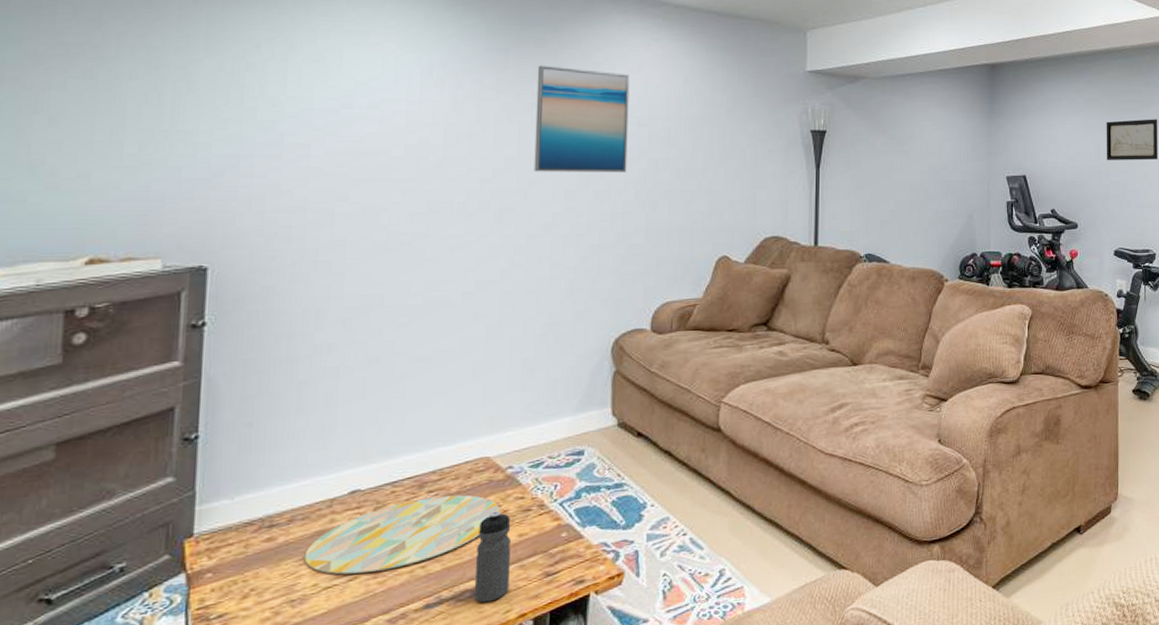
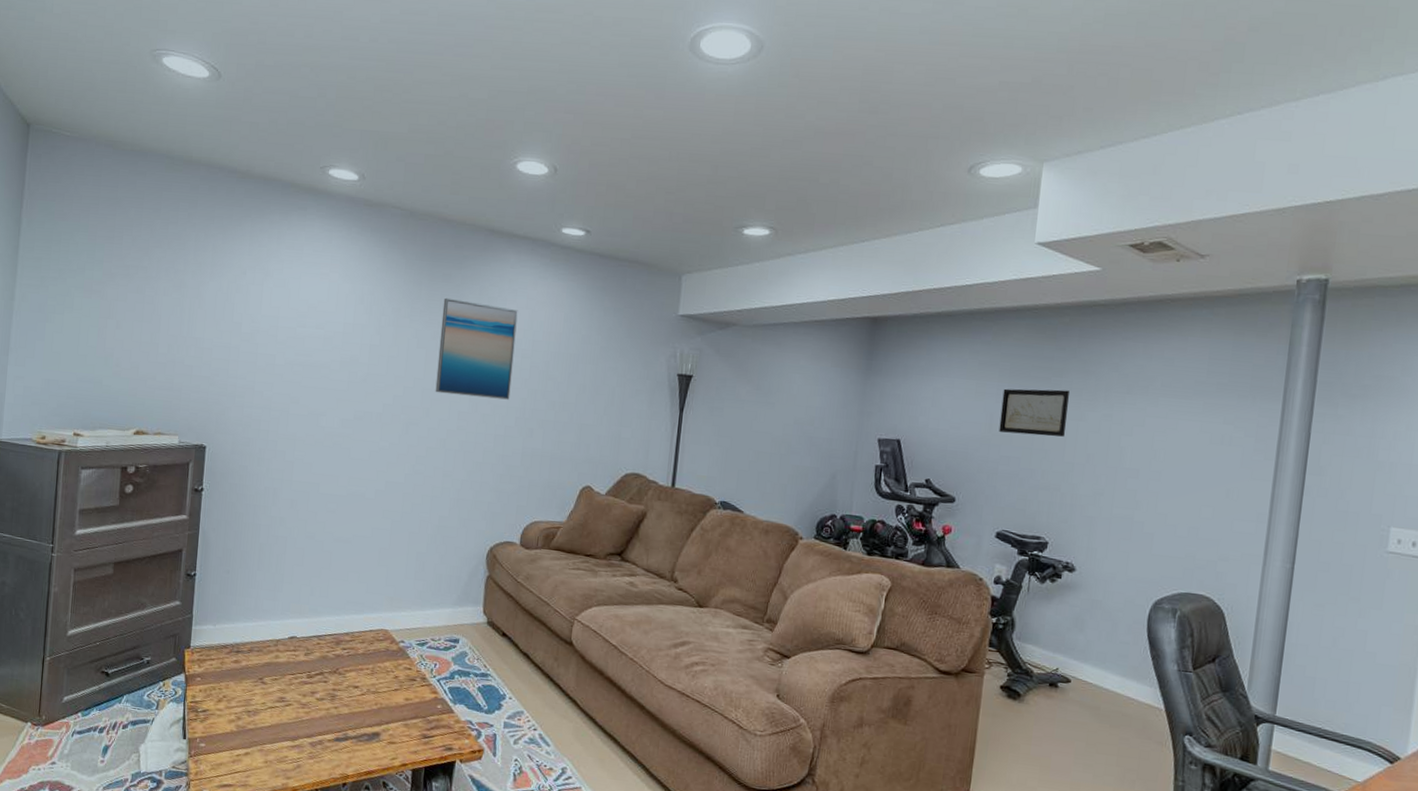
decorative tray: present [304,495,499,575] -> none [257,653,392,704]
water bottle: present [475,511,511,603] -> none [371,675,400,748]

